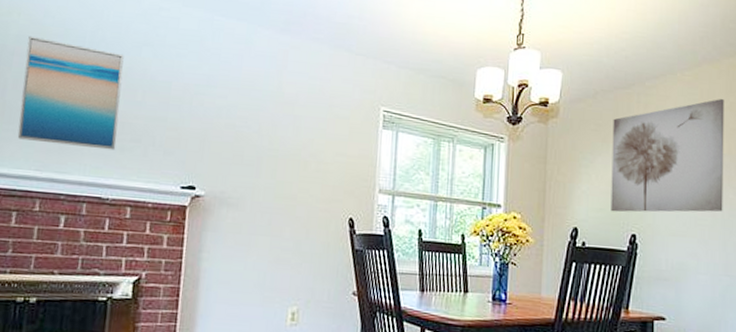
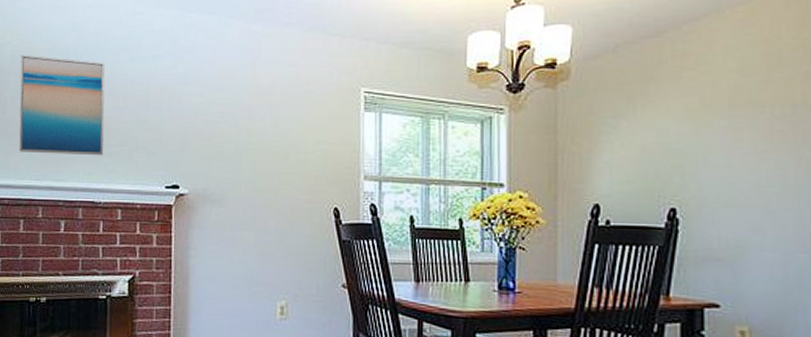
wall art: present [610,99,724,213] -> none [640,36,797,184]

